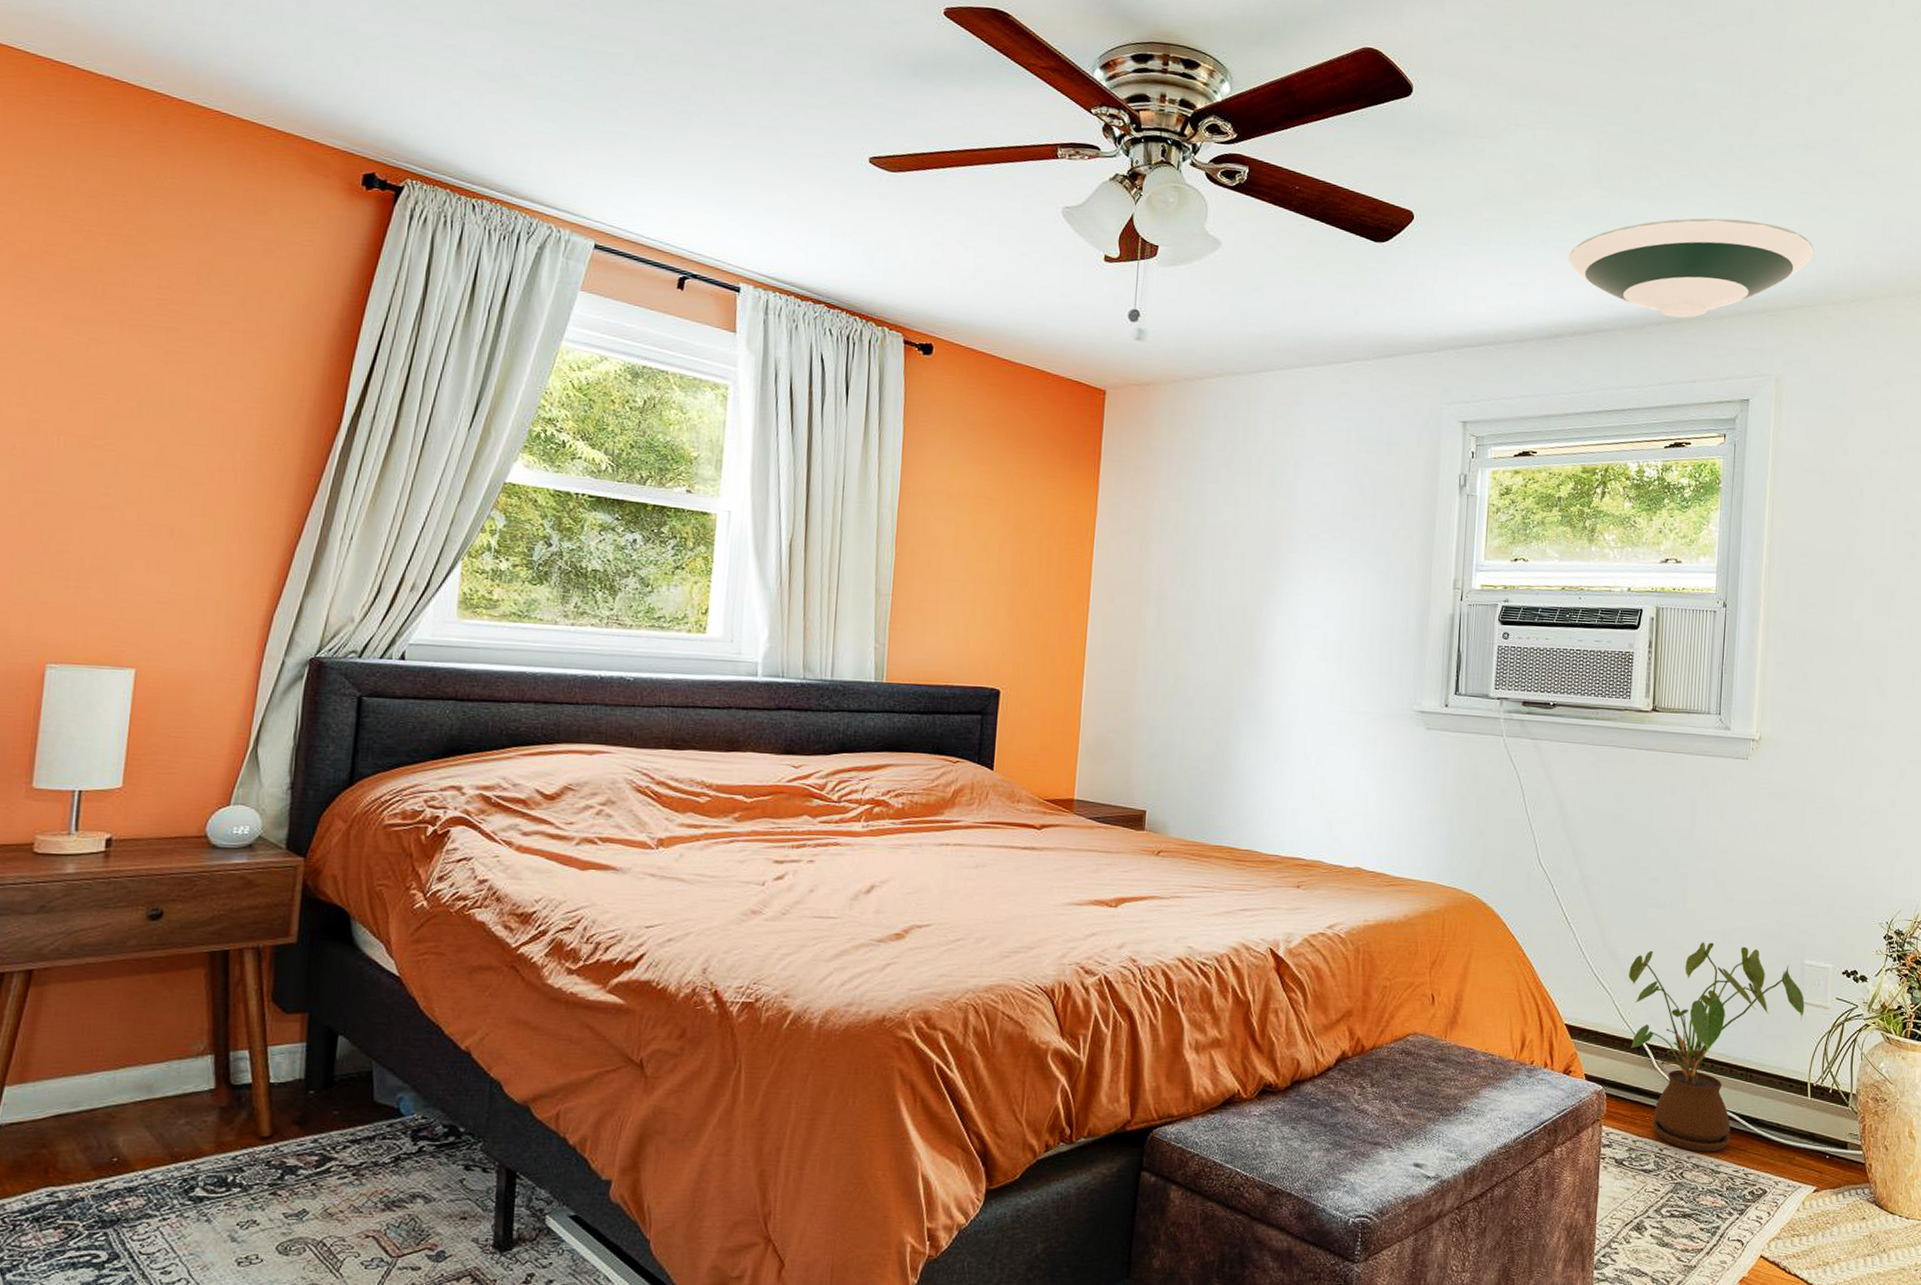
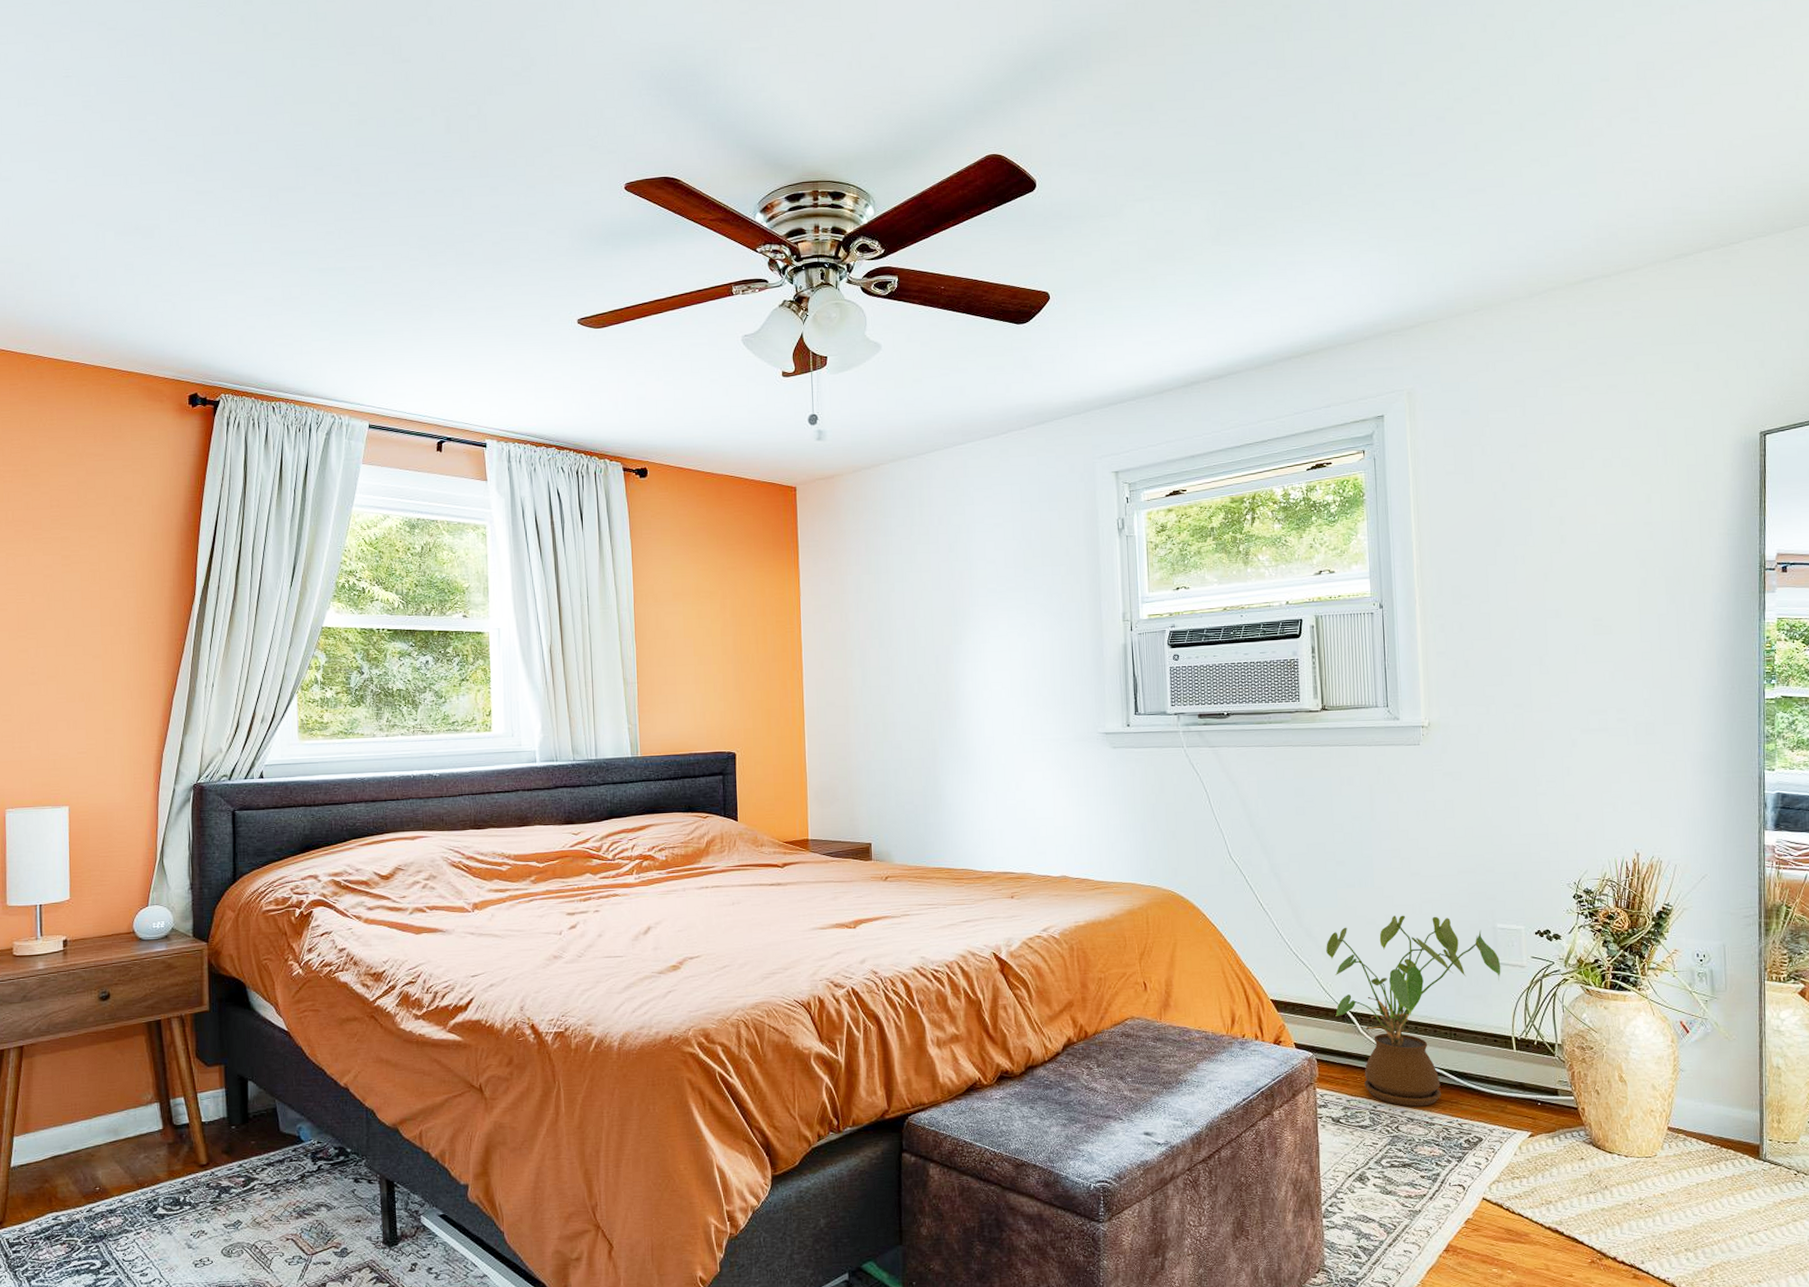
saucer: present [1568,218,1814,318] -> none [1196,251,1432,351]

